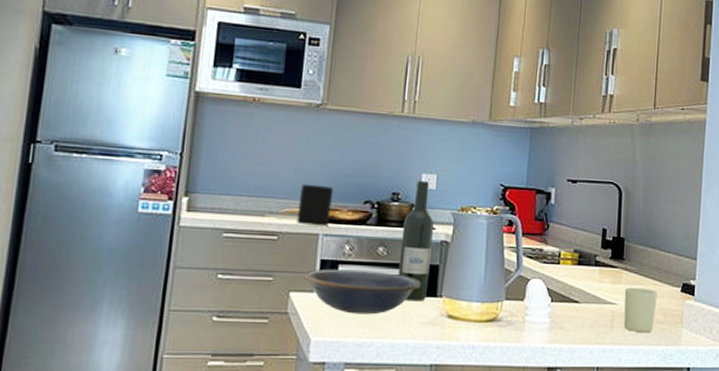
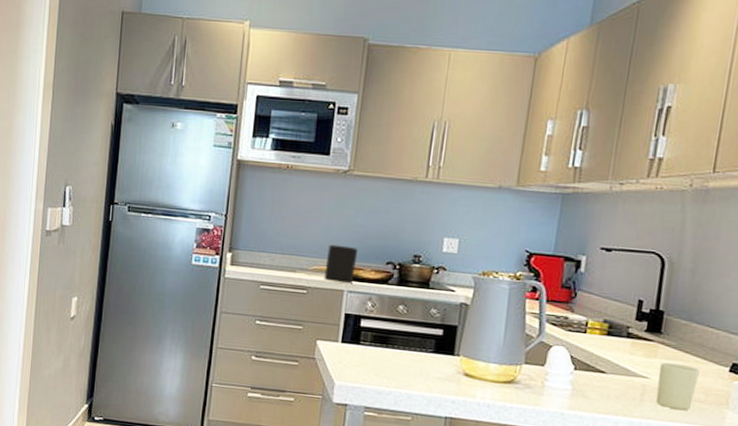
bowl: present [303,268,421,315] -> none [329,322,439,367]
wine bottle: present [397,181,434,302] -> none [416,245,454,358]

